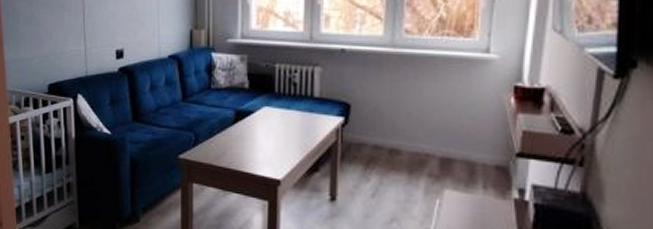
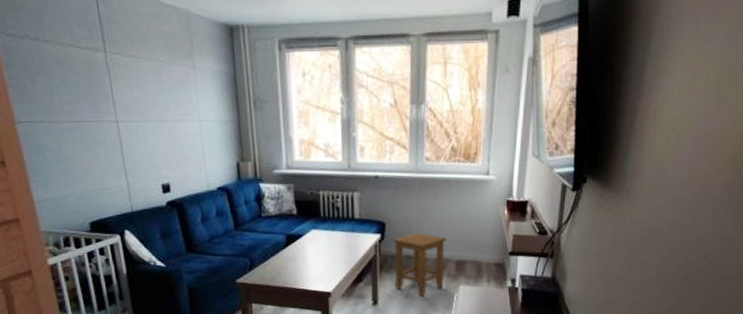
stool: none [359,118,428,198] -> present [393,232,446,297]

